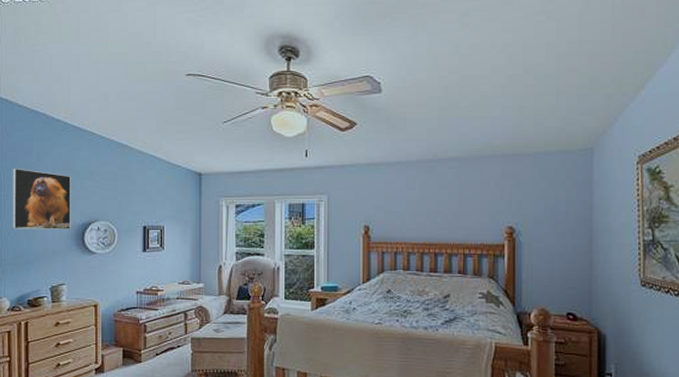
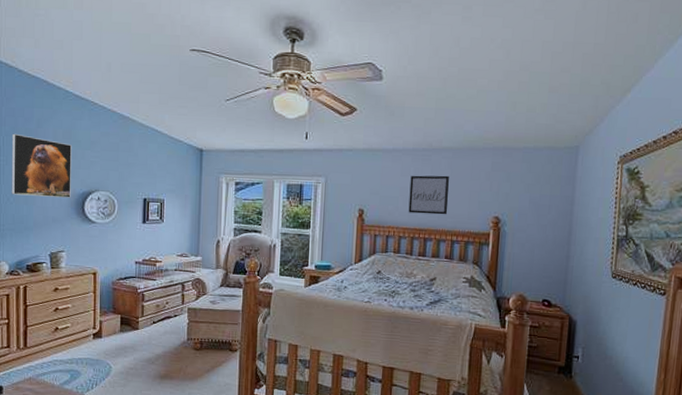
wall art: none [416,186,458,228] -> present [408,175,450,215]

